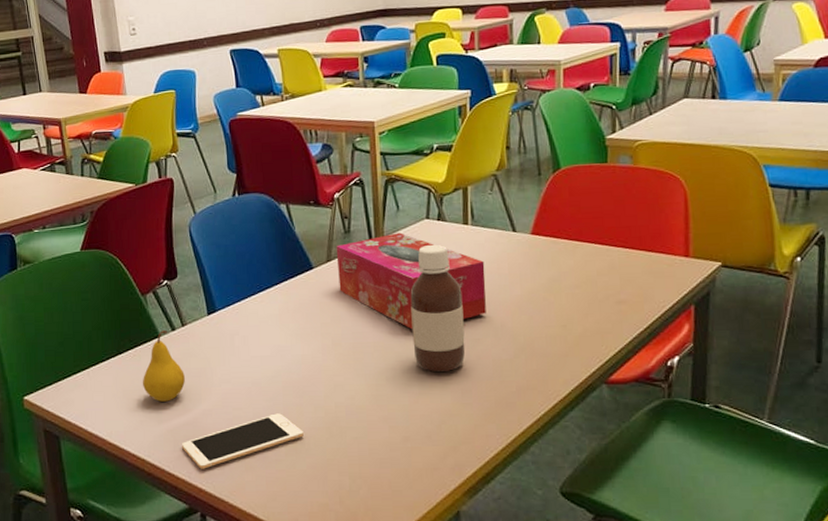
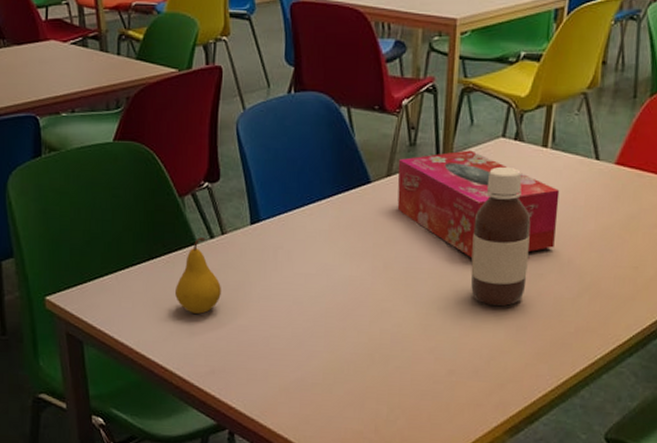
cell phone: present [181,413,304,469] -> none [212,335,344,387]

